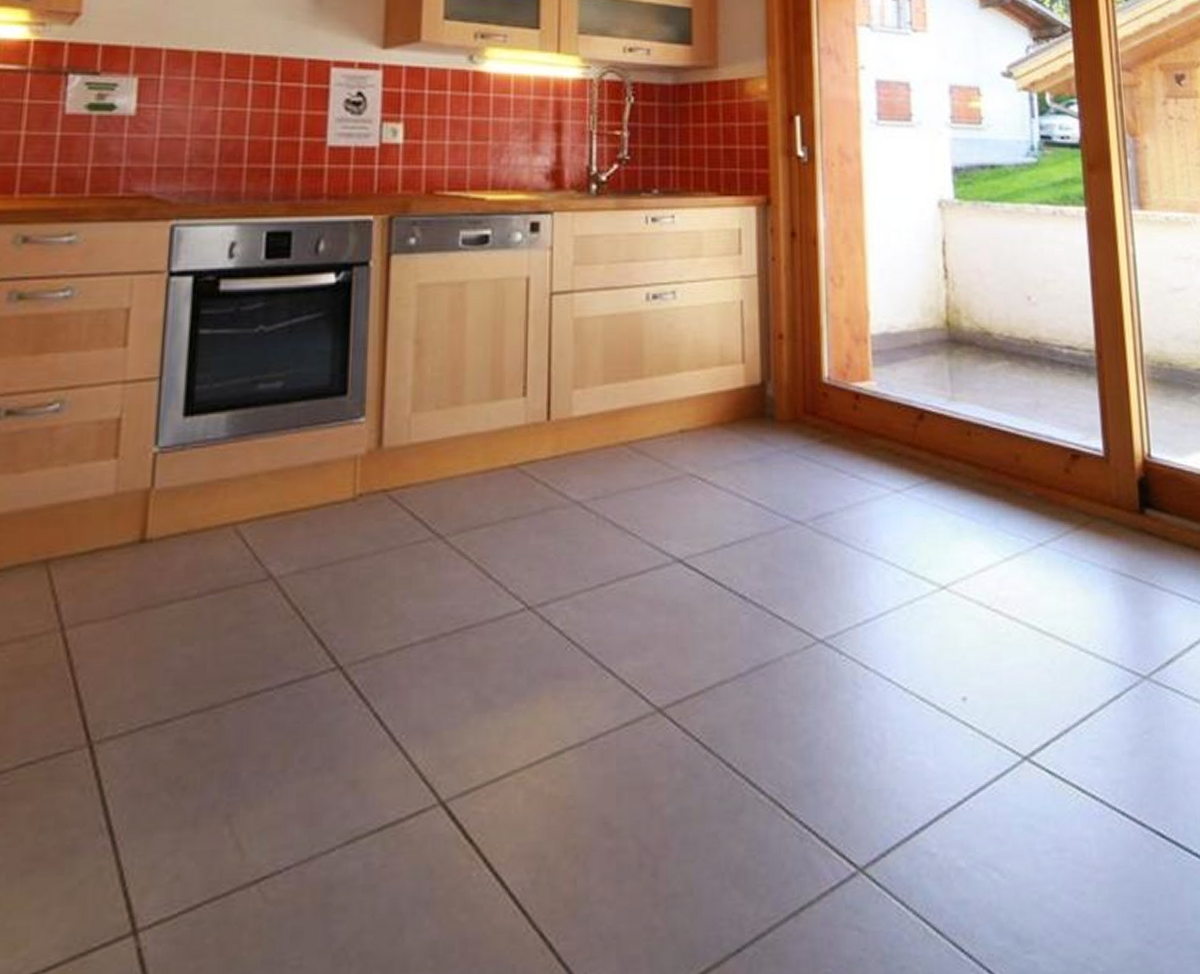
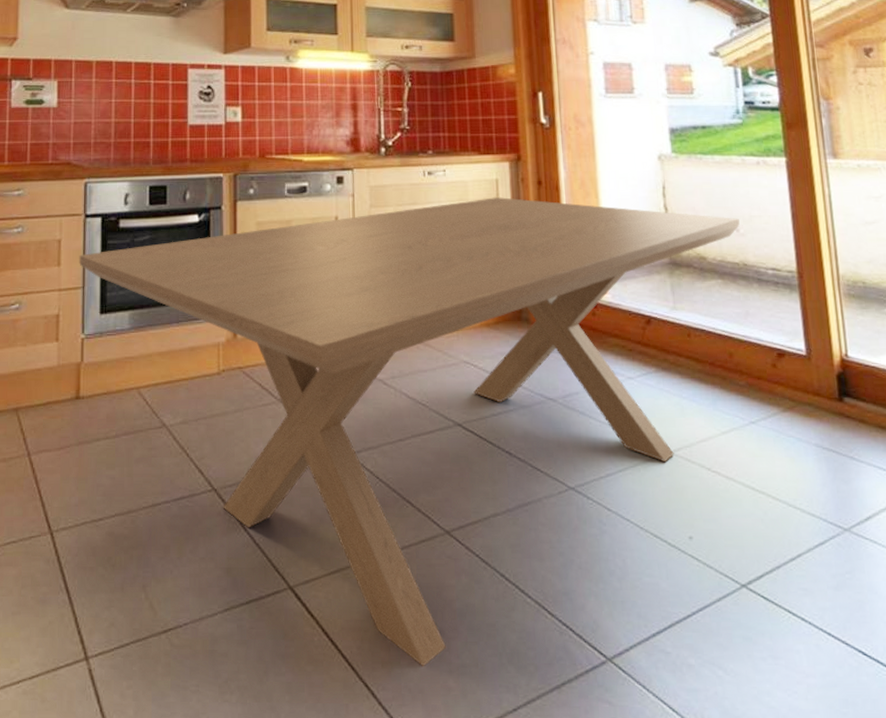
dining table: none [156,253,1032,902] -> present [79,197,740,667]

